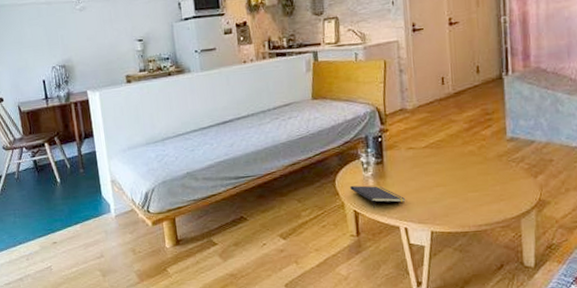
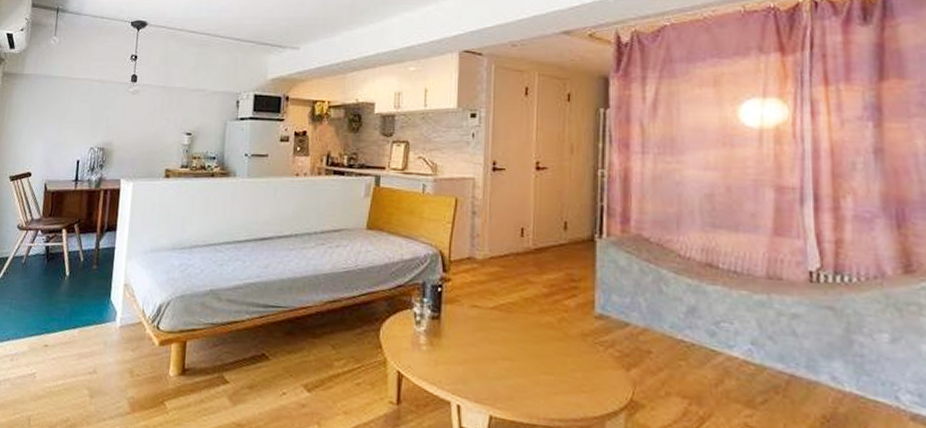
notepad: present [350,185,406,209] -> none [397,340,463,374]

